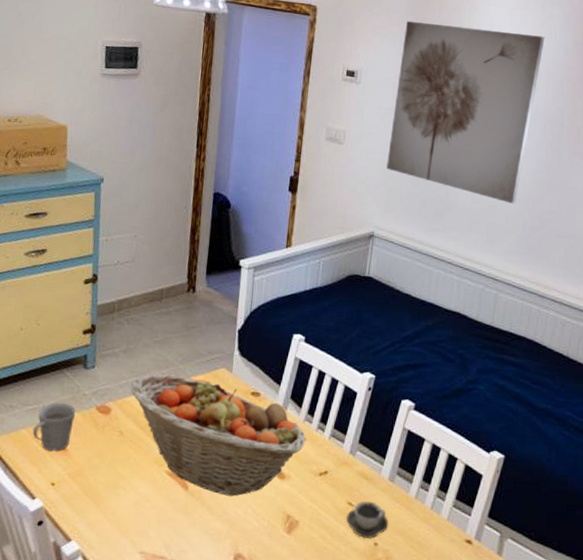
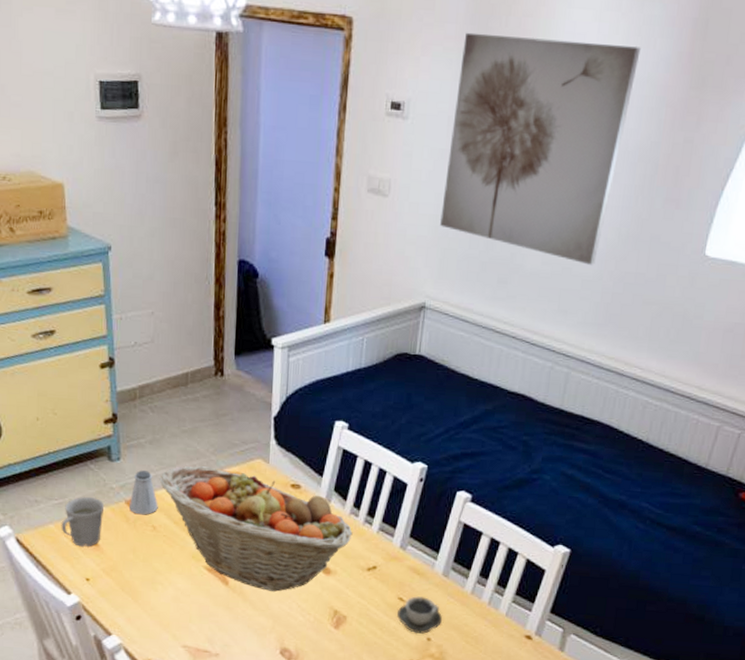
saltshaker: none [99,378,127,421] -> present [129,470,158,515]

